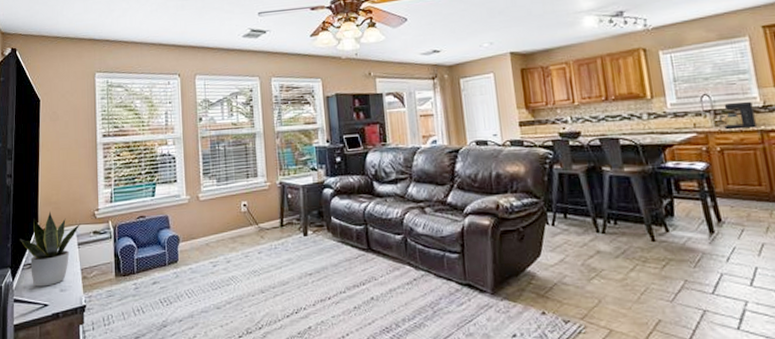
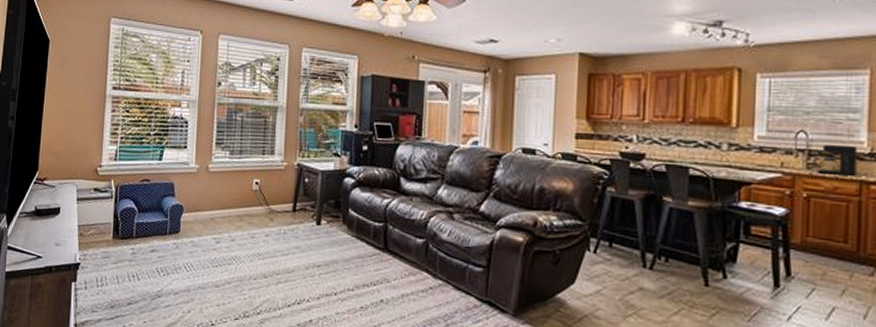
potted plant: present [20,211,81,287] -> none [18,161,82,238]

